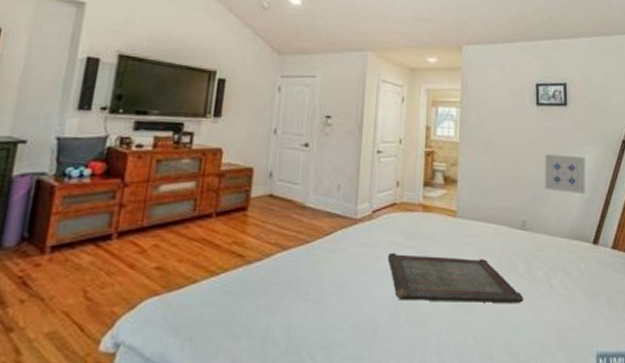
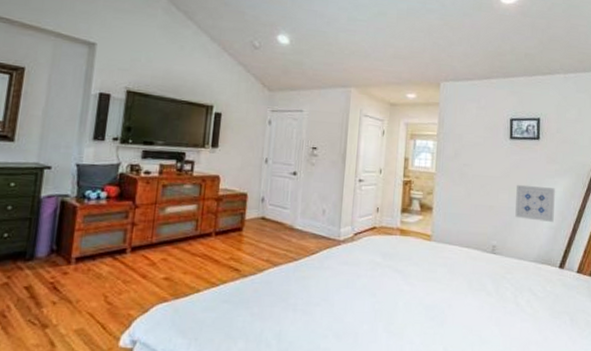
serving tray: present [387,252,523,303] -> none [367,271,491,319]

